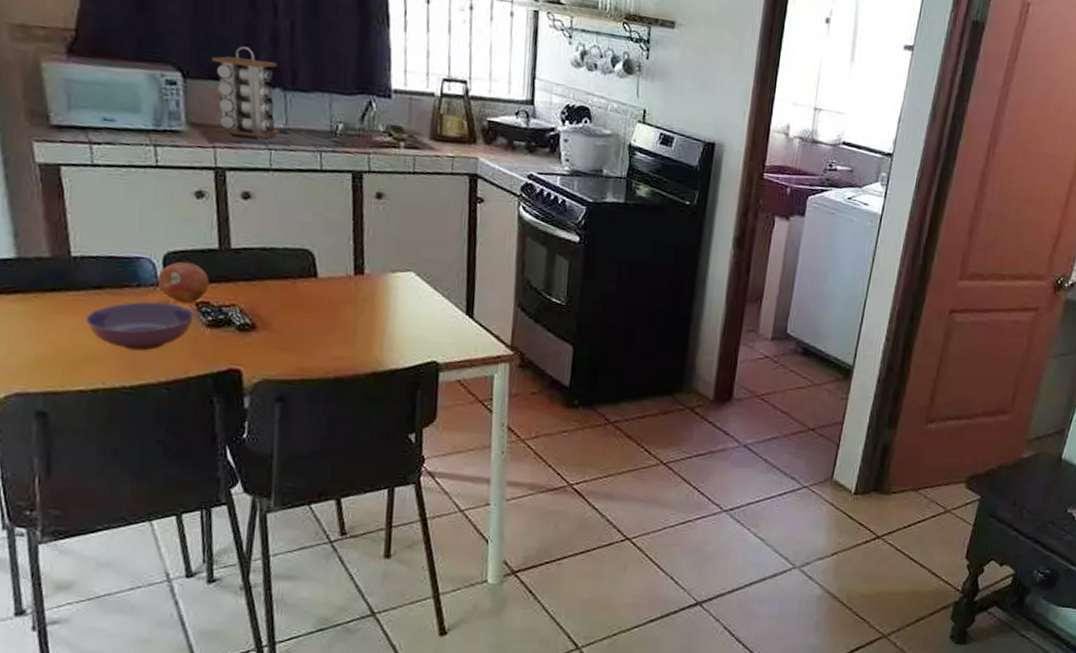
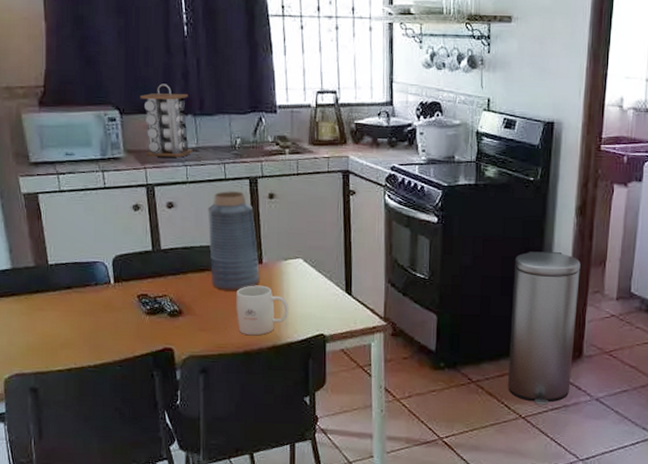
bowl: present [85,301,194,351] -> none [60,297,137,336]
fruit: present [157,261,209,304] -> none [109,262,146,296]
vase: none [295,184,361,305] -> present [207,191,261,291]
mug: none [327,299,395,360] -> present [236,285,289,336]
pedal bin: none [649,282,736,451] -> present [508,251,581,405]

